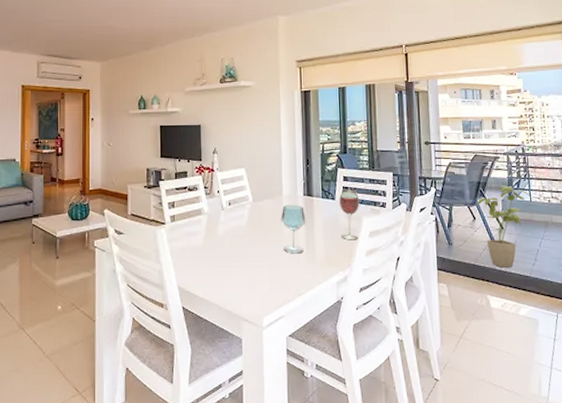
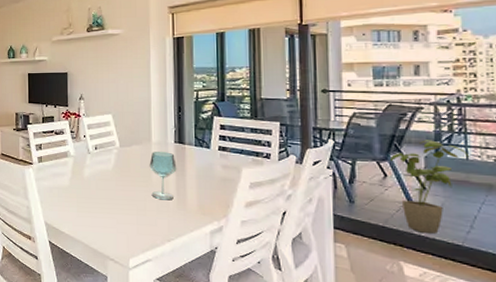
wineglass: present [338,188,360,240] -> none [214,137,239,191]

